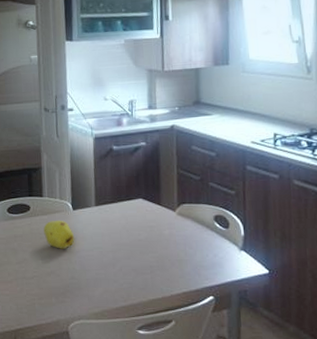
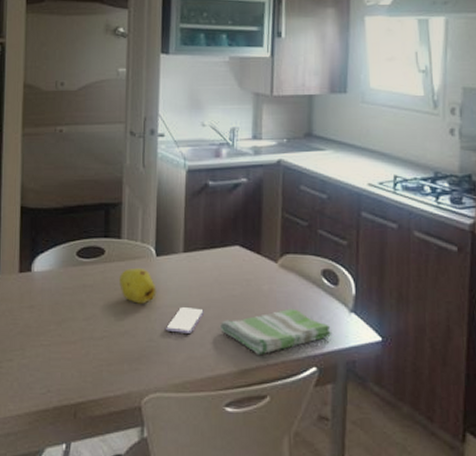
smartphone: none [85,250,116,272] -> present [166,306,204,333]
dish towel: none [130,248,225,288] -> present [220,308,331,355]

